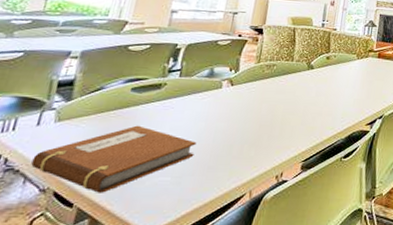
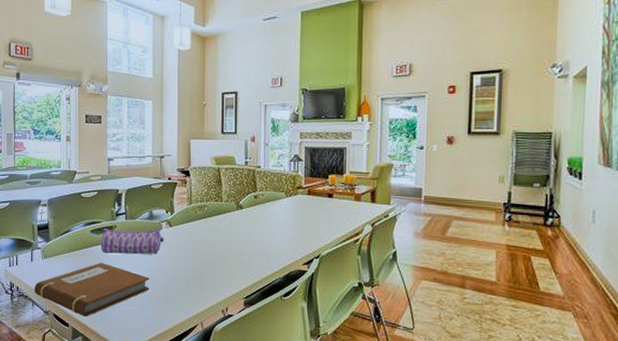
pencil case: none [140,86,223,116] -> present [100,228,164,255]

